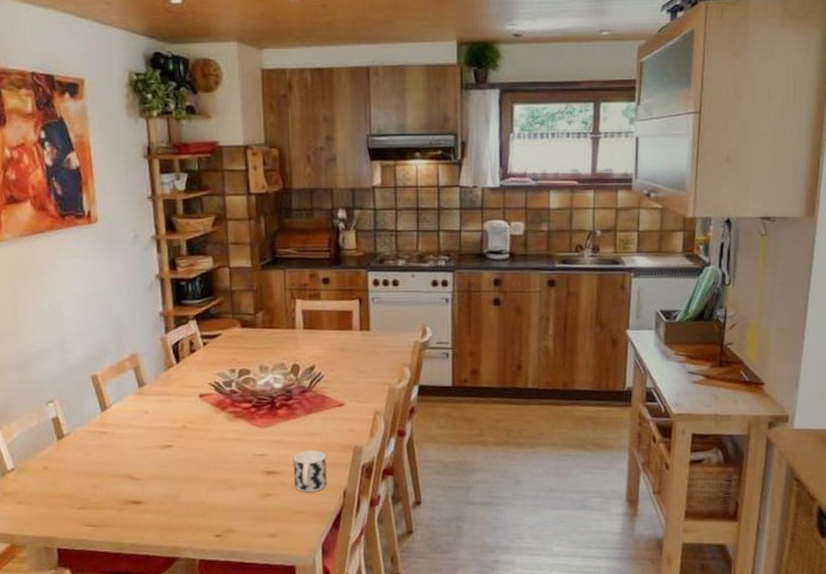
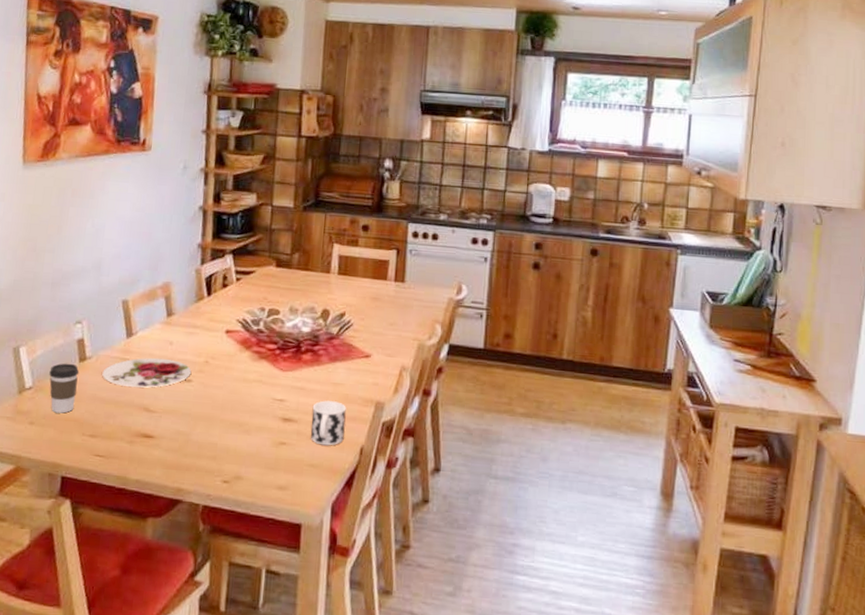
coffee cup: none [29,442,60,491] -> present [49,363,80,413]
plate: none [82,427,171,458] -> present [102,357,192,388]

